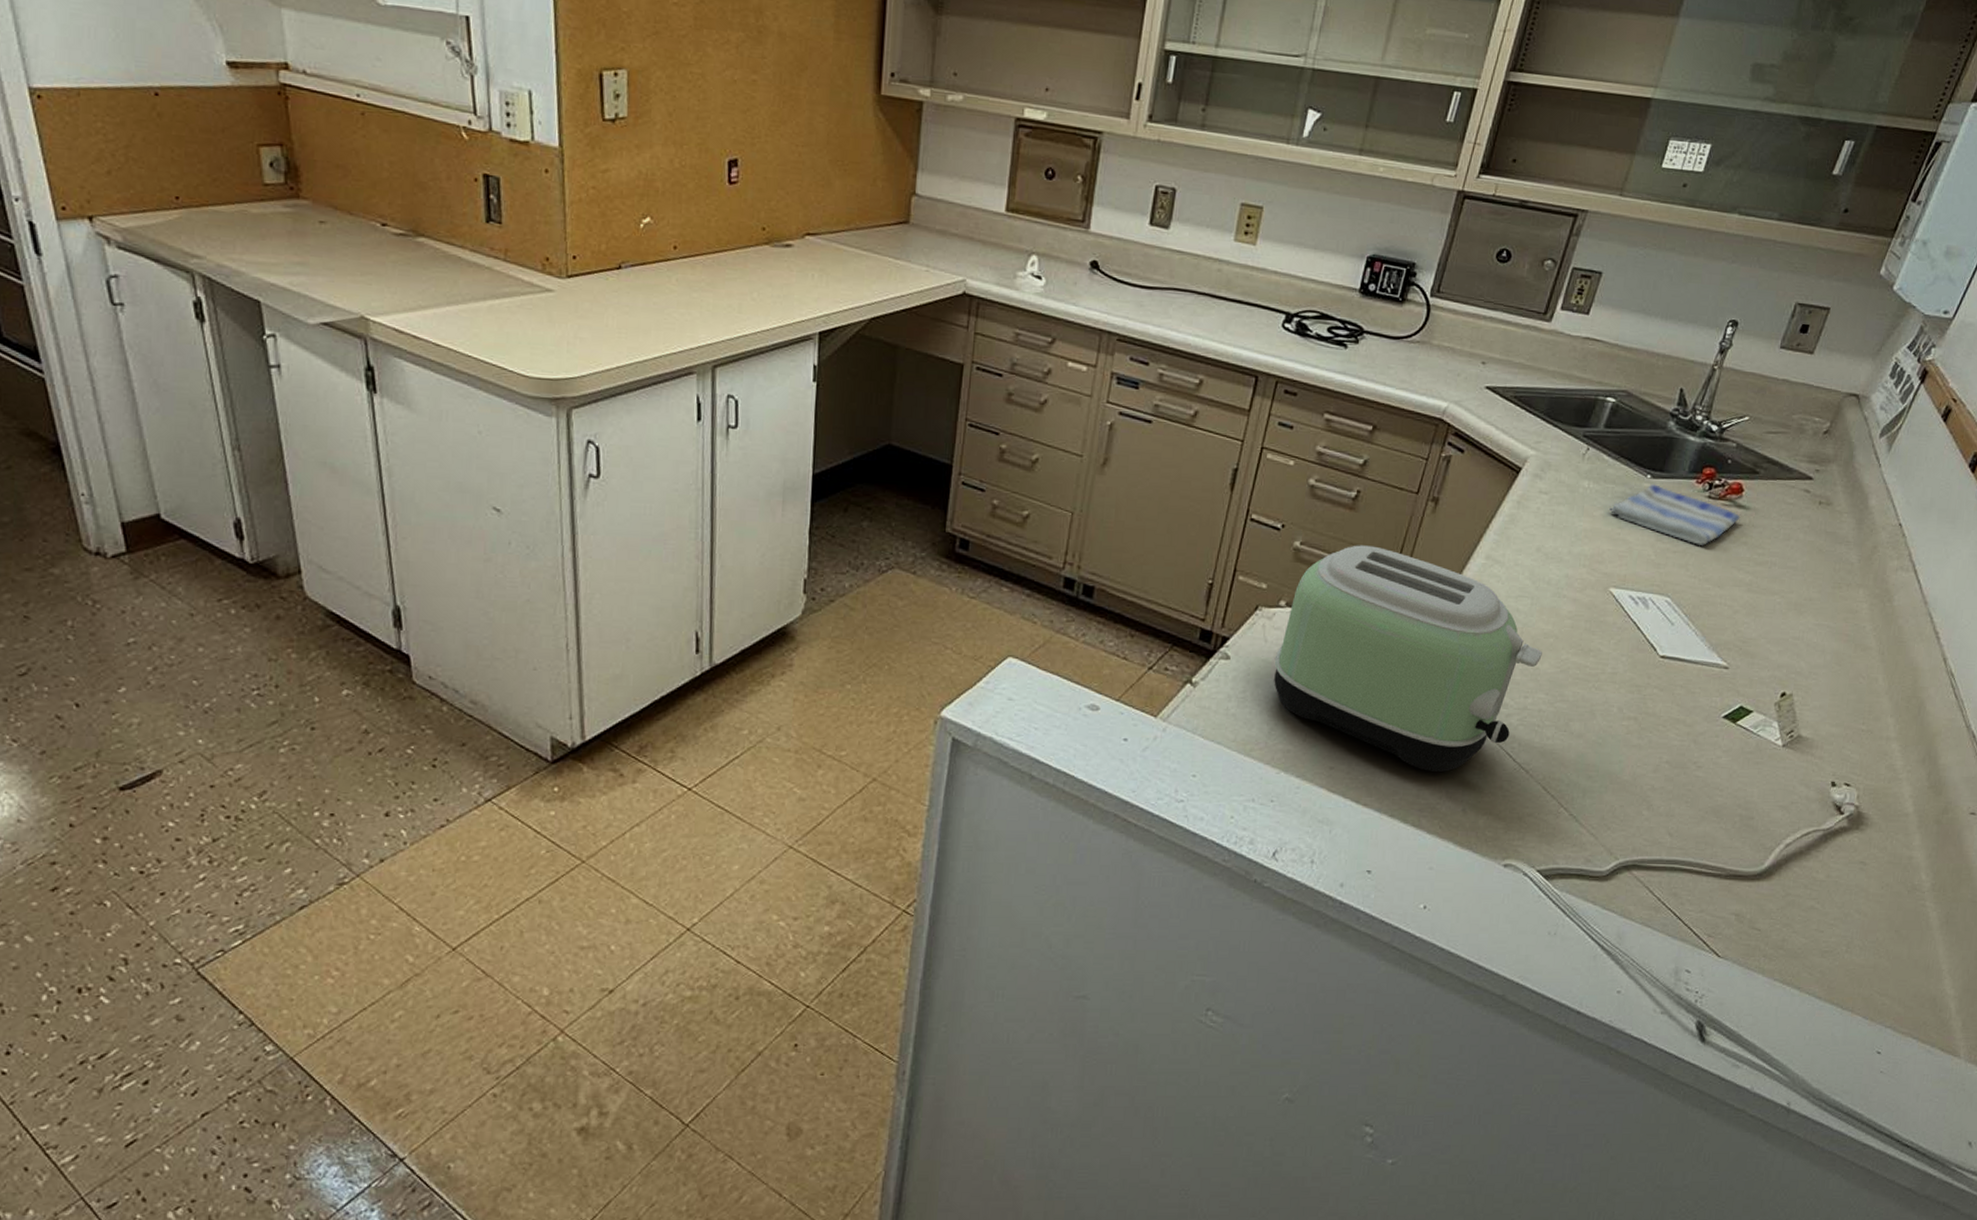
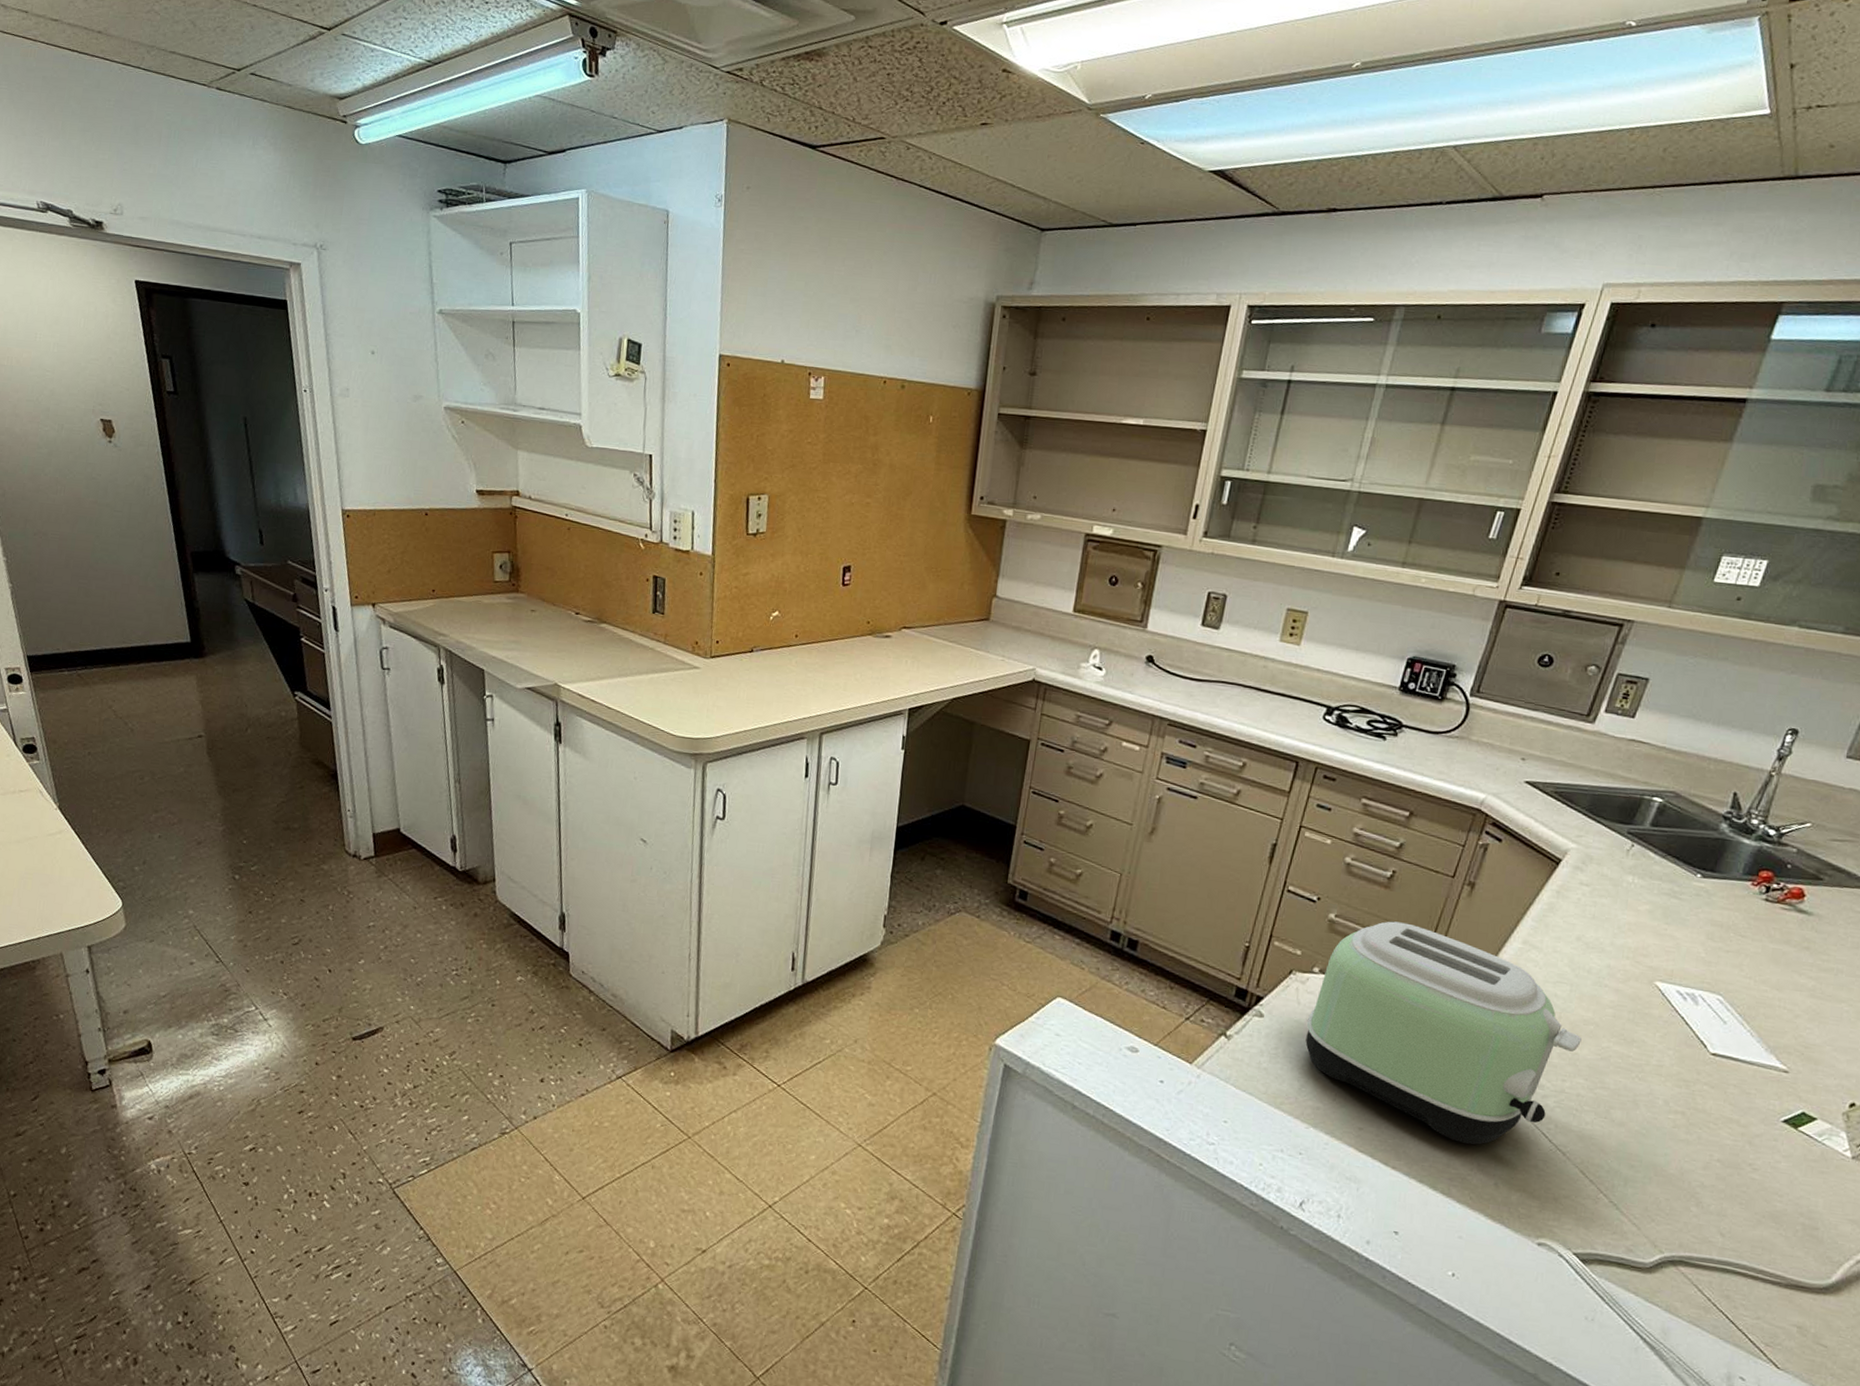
dish towel: present [1608,483,1741,547] -> none [1654,882,1802,948]

